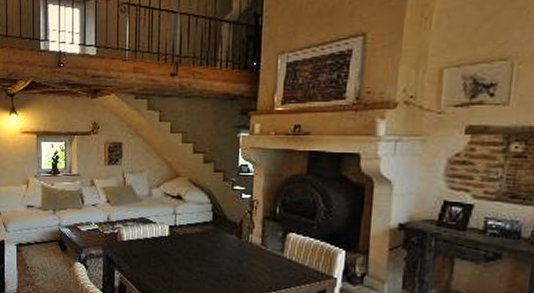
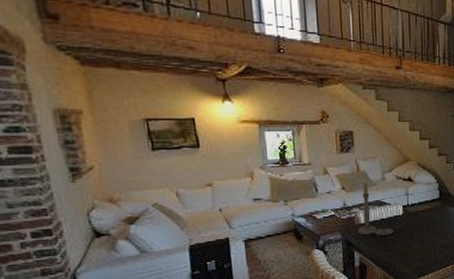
candlestick: none [119,198,158,258] -> present [357,183,394,237]

